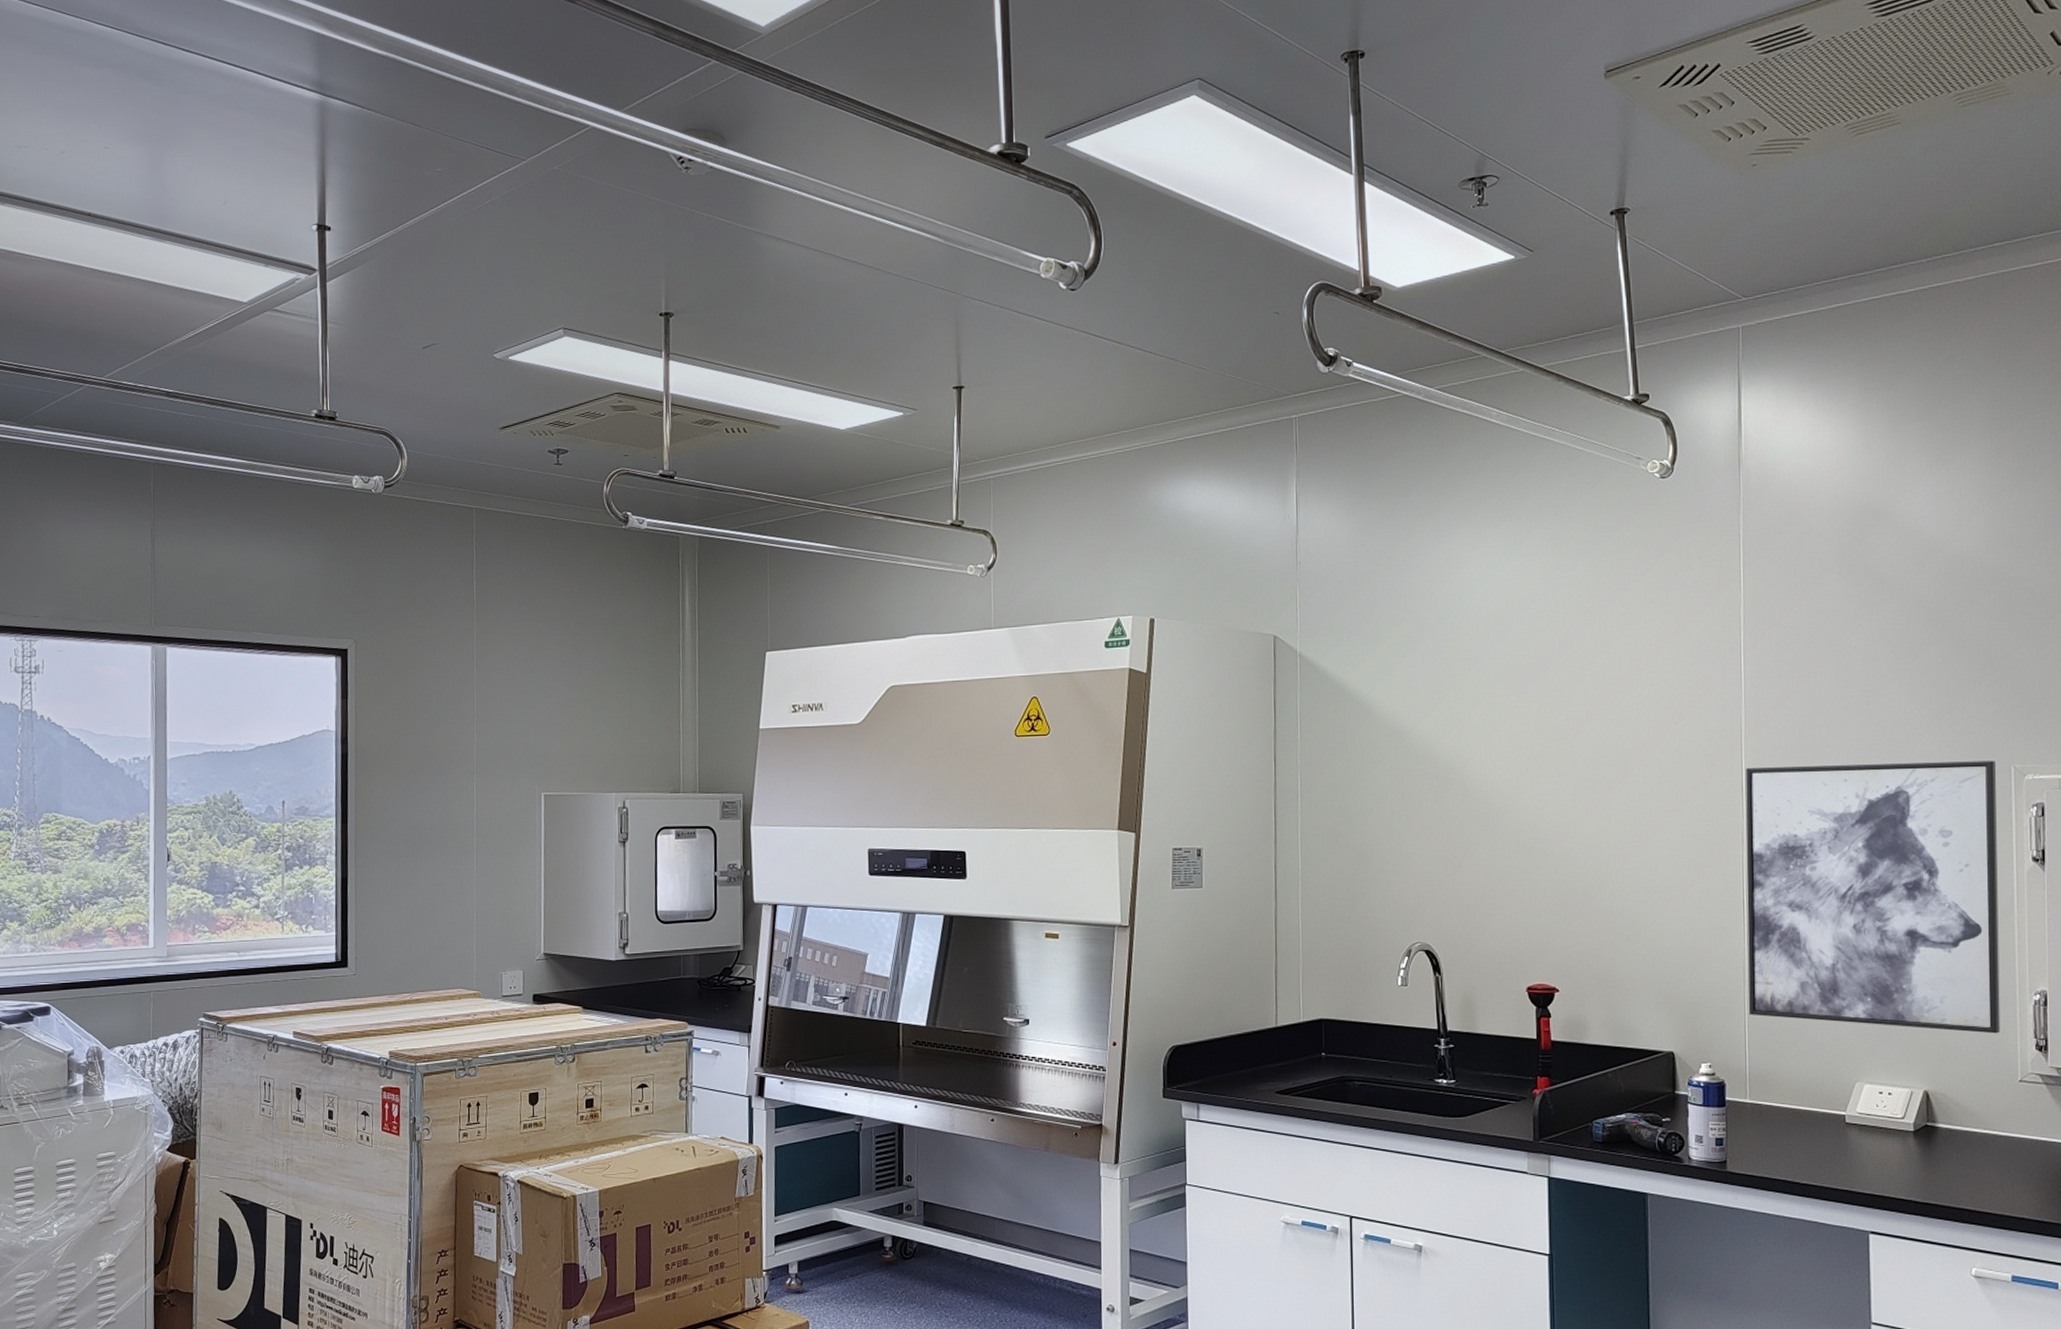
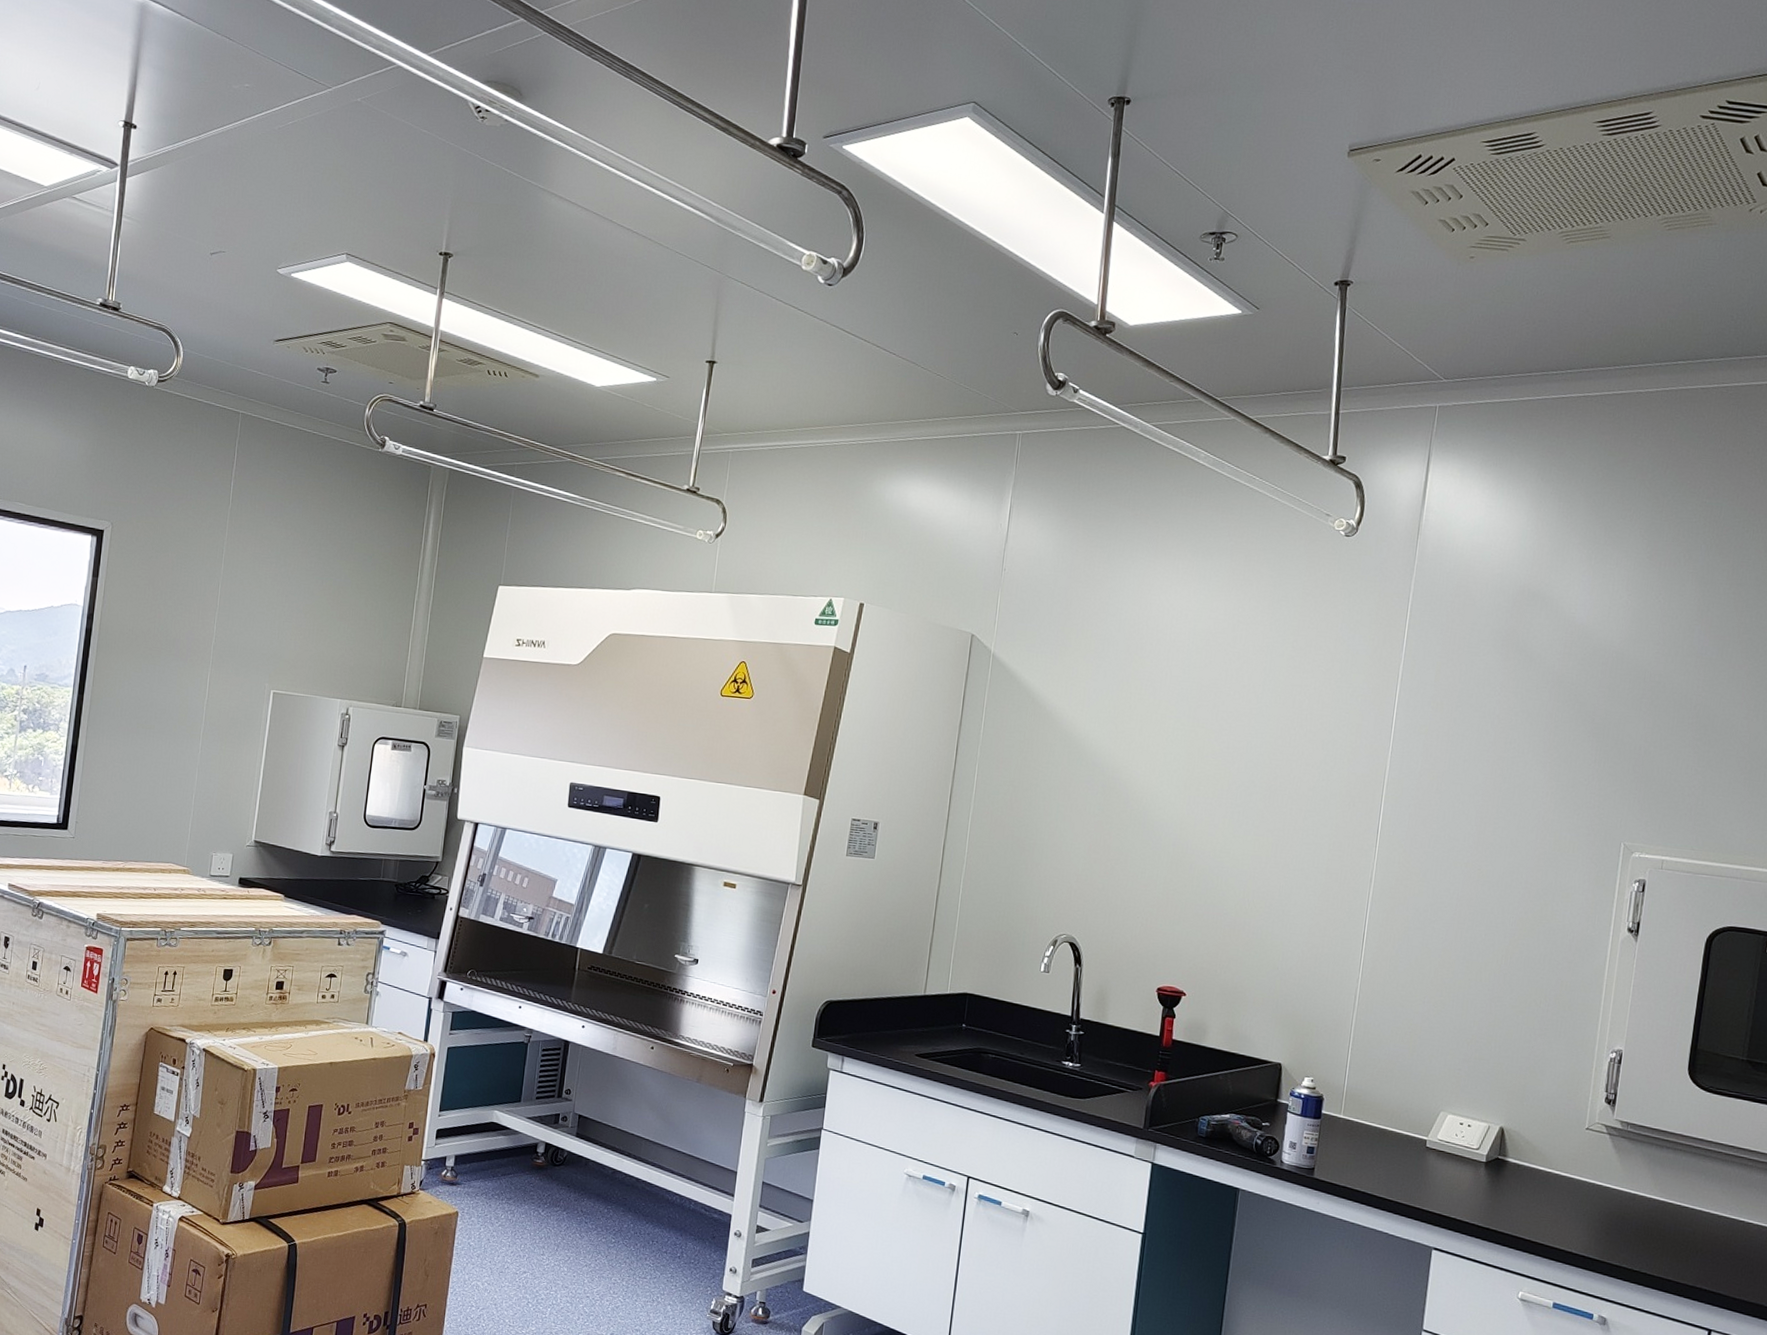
wall art: present [1746,760,2001,1034] -> none [1353,813,1608,1084]

